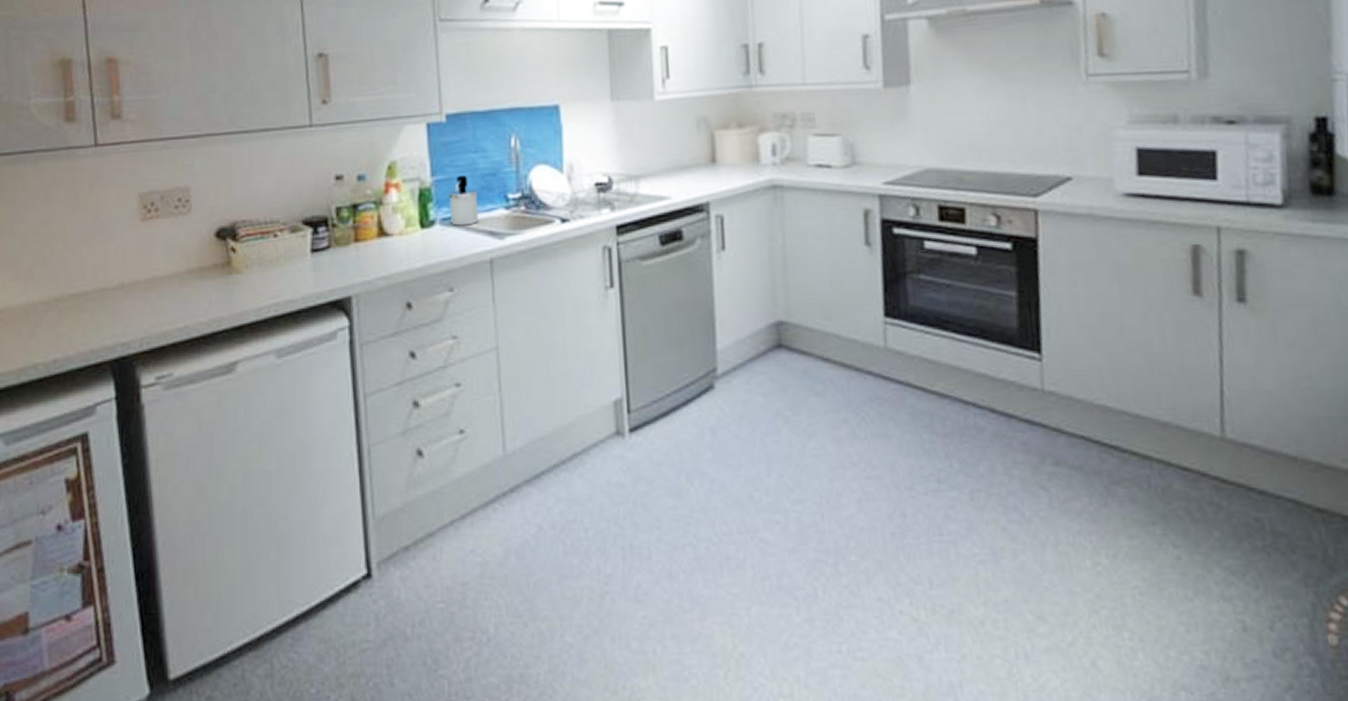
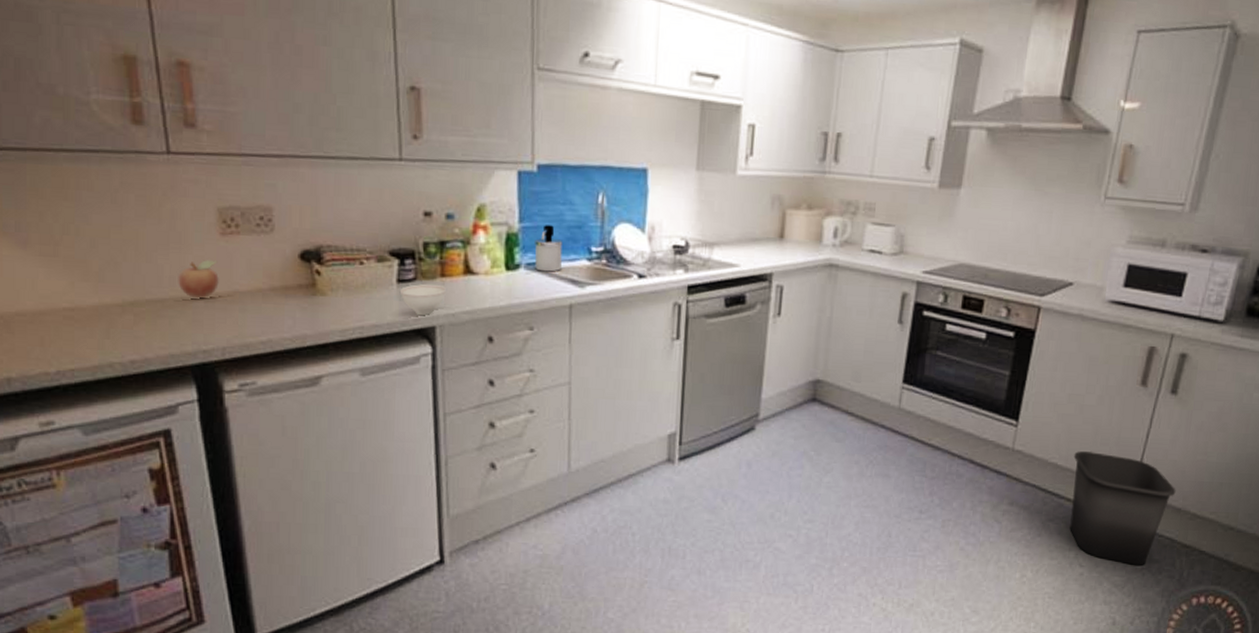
fruit: none [100,247,139,289] -> present [178,260,219,299]
bowl: none [314,250,362,287] -> present [399,284,447,316]
waste bin: none [1126,387,1283,543] -> present [1070,451,1176,566]

